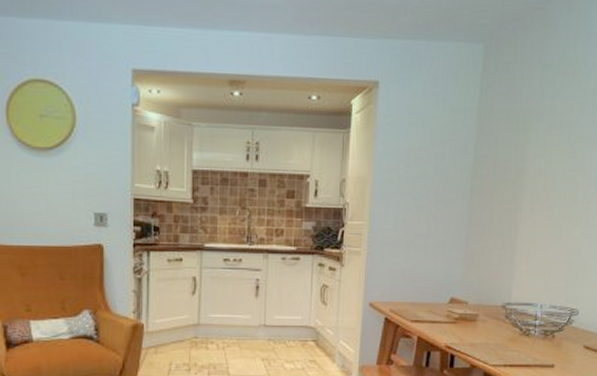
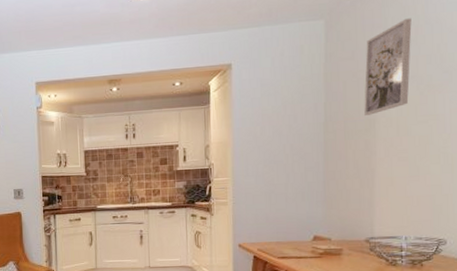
wall art: none [514,57,571,164] -> present [364,18,412,115]

